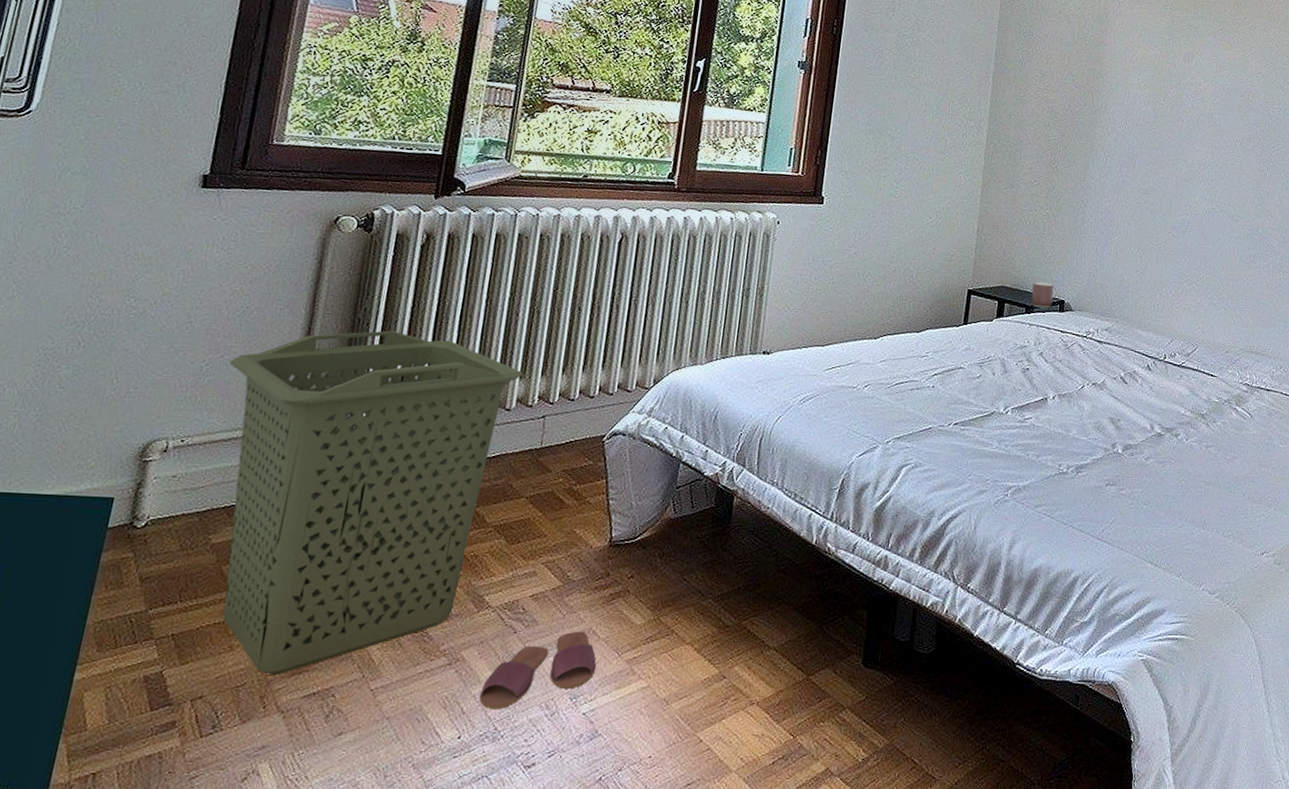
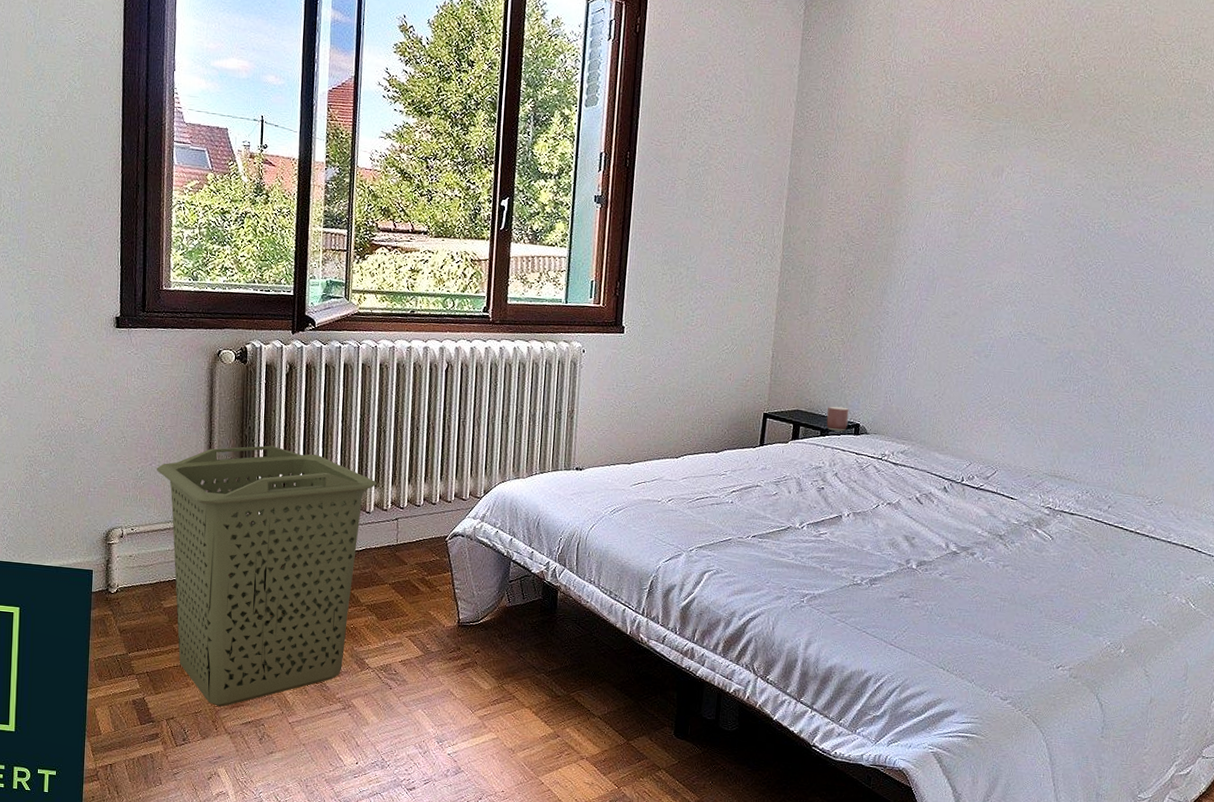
slippers: present [479,631,596,710] -> none [369,691,455,745]

